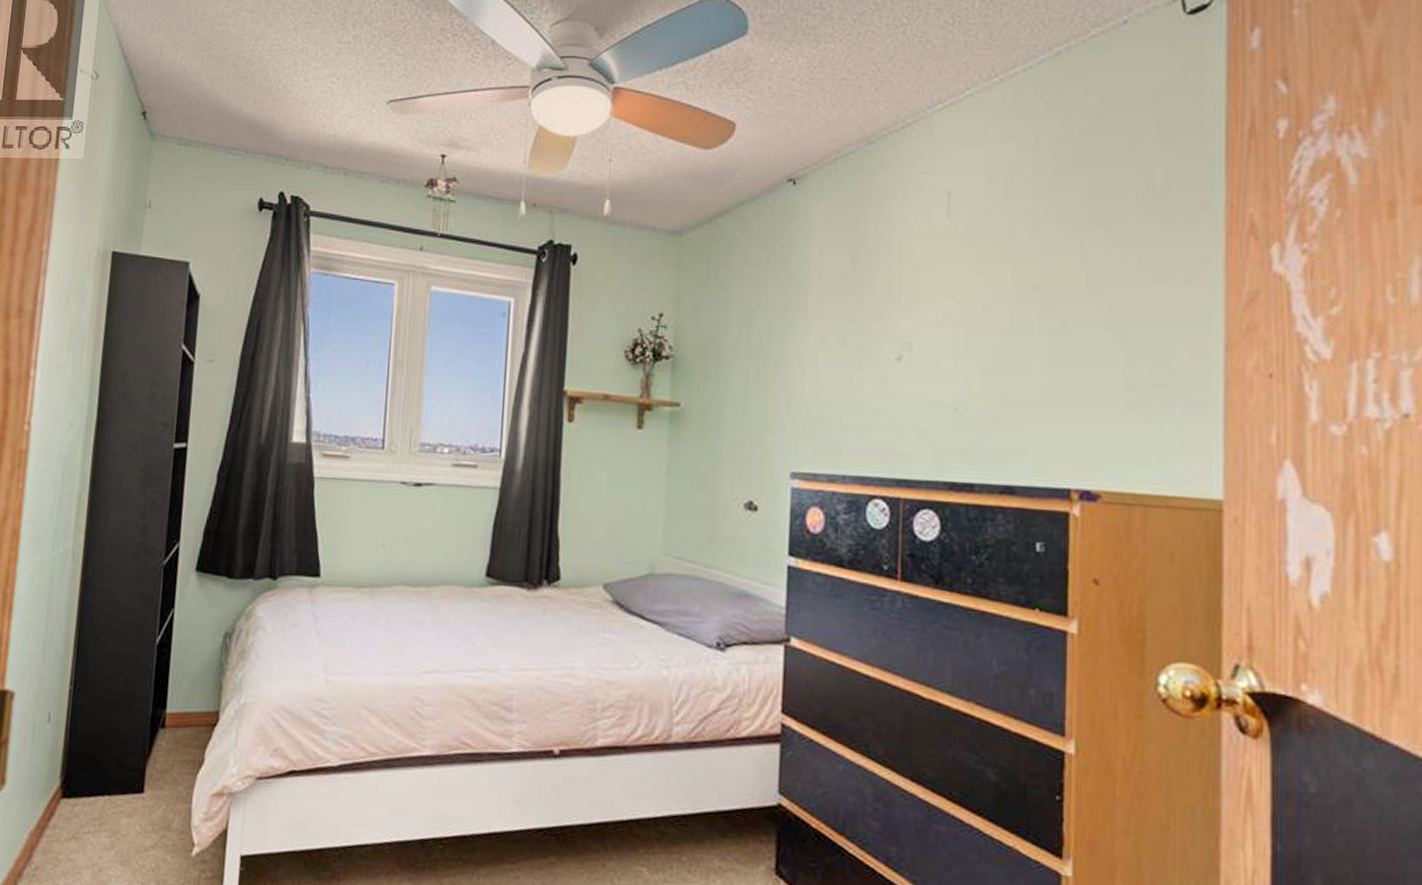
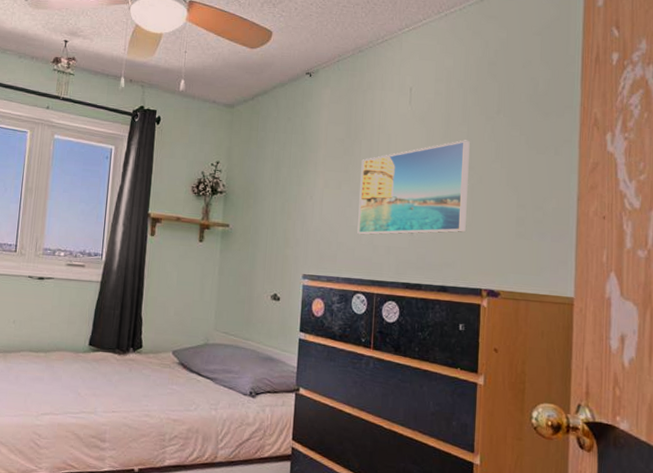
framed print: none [872,265,1045,413] -> present [357,140,470,235]

